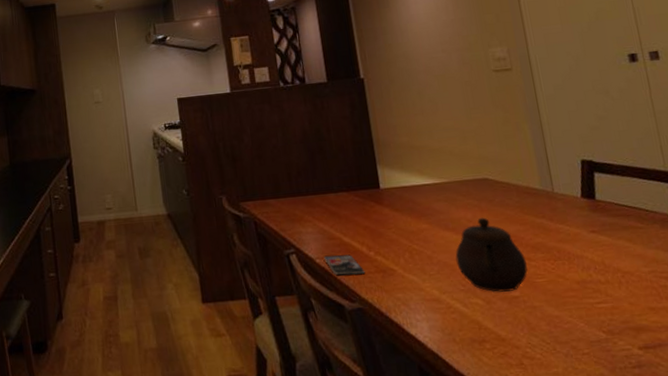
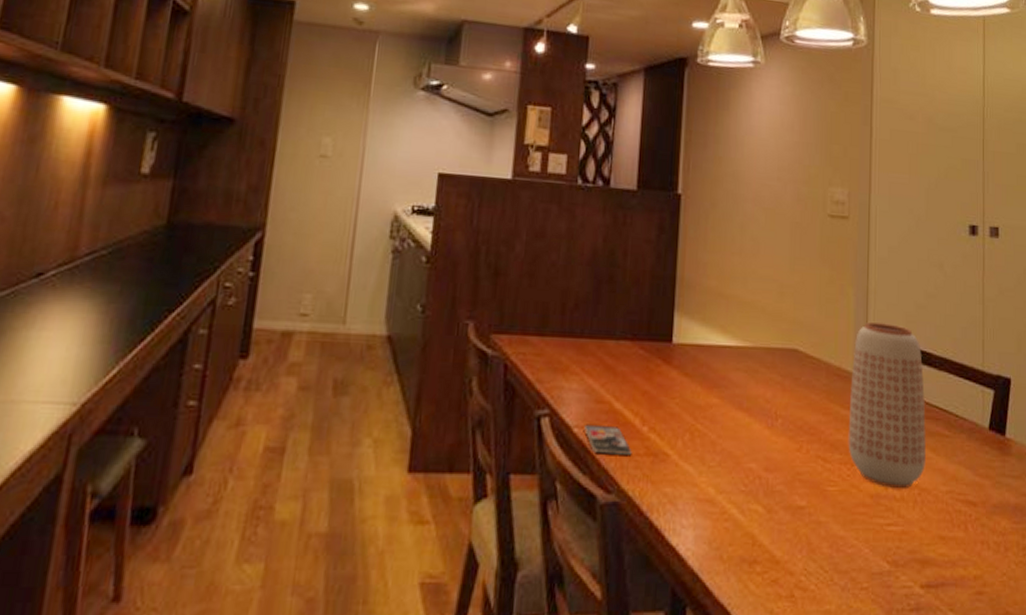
teapot: present [455,217,528,292] -> none [743,399,821,499]
vase: none [538,146,625,274] -> present [848,322,927,488]

